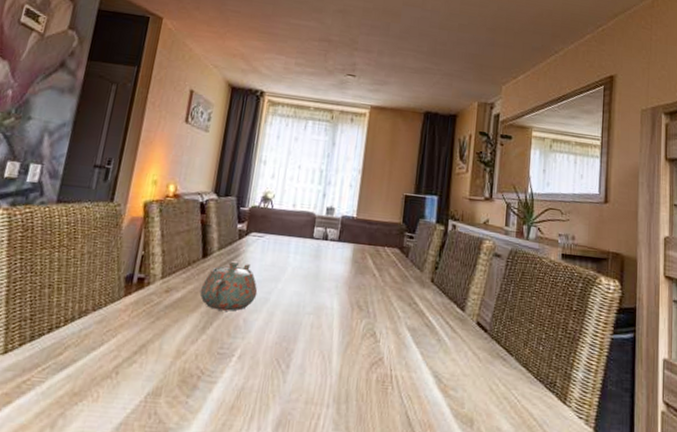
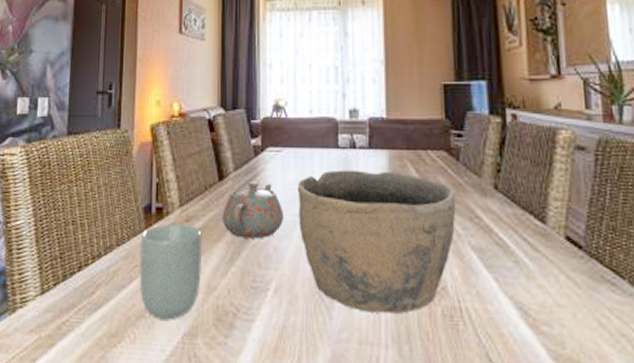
cup: none [110,293,179,381] -> present [139,223,202,320]
bowl: none [268,257,401,379] -> present [297,170,456,314]

